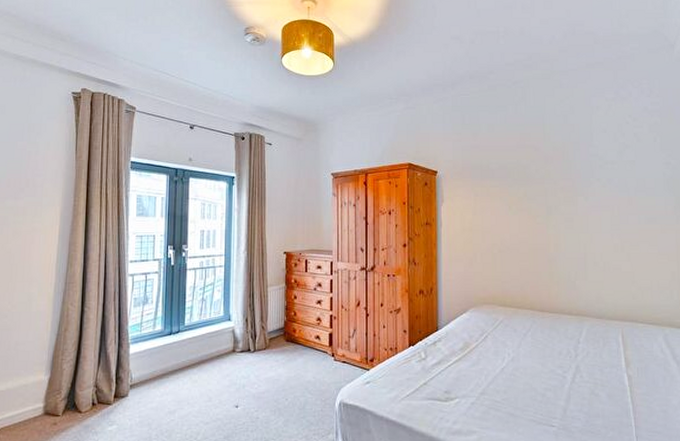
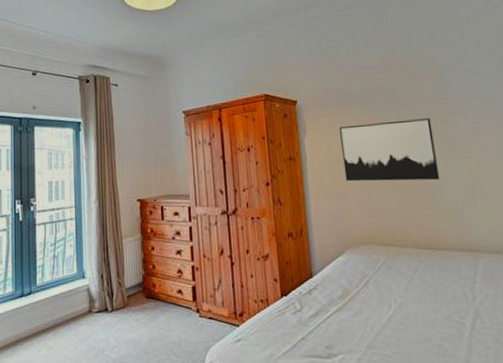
wall art: none [474,196,558,251] -> present [340,118,440,182]

